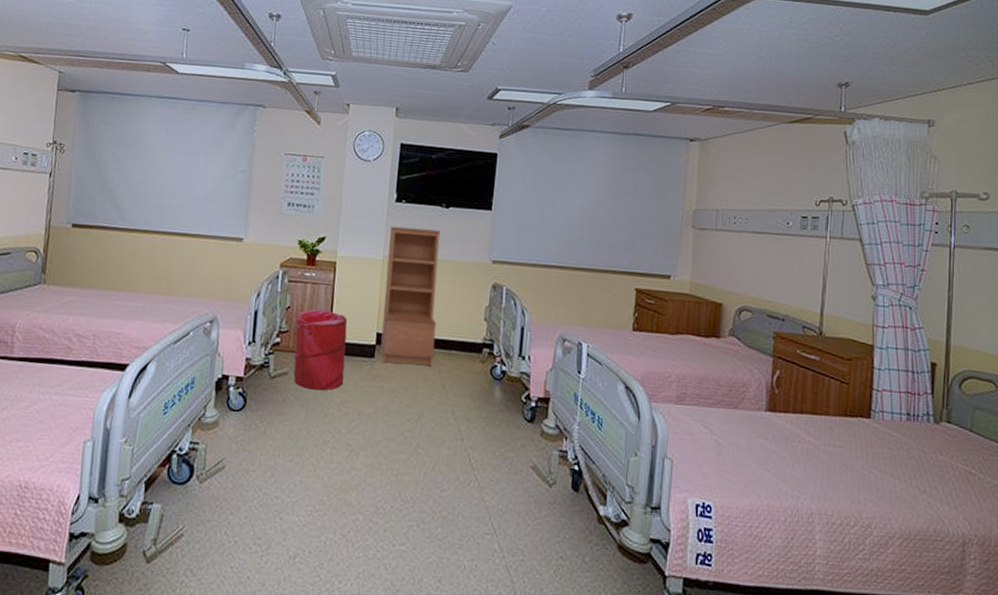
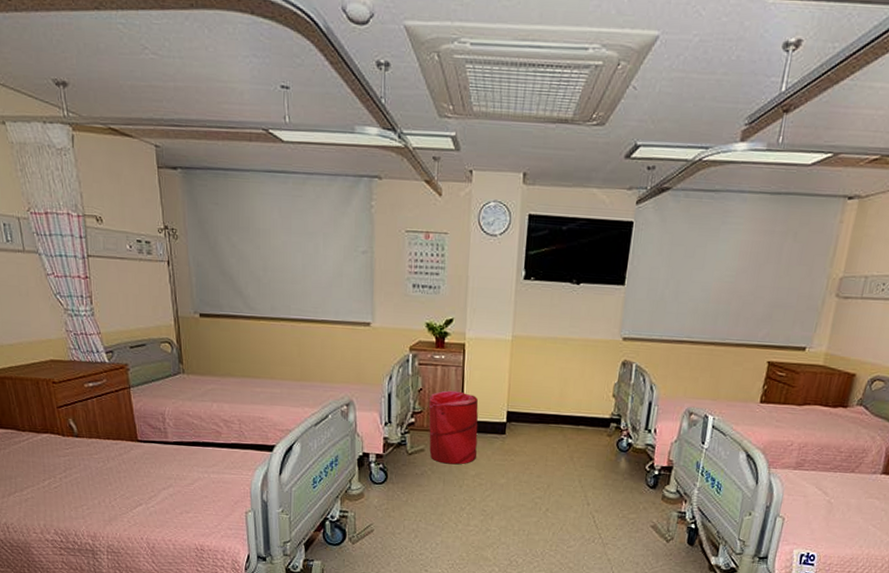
bookshelf: present [380,226,441,367] -> none [511,305,571,441]

